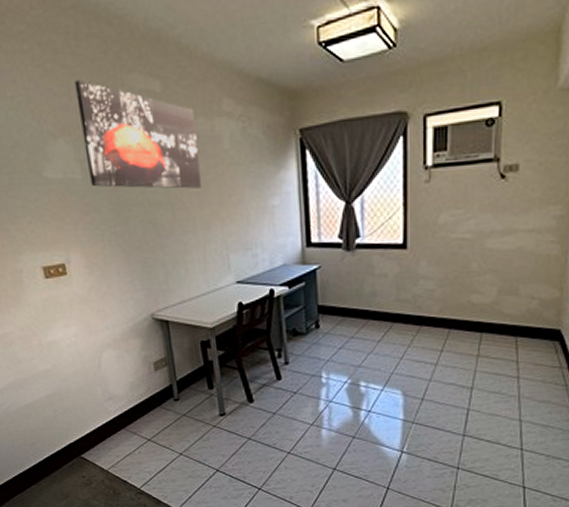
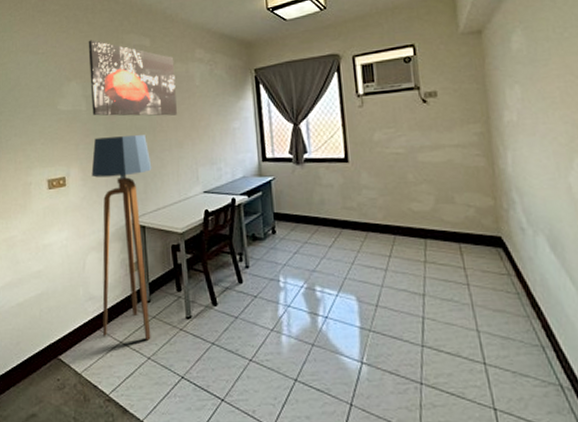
floor lamp: none [96,212,182,437] -> present [91,135,152,340]

